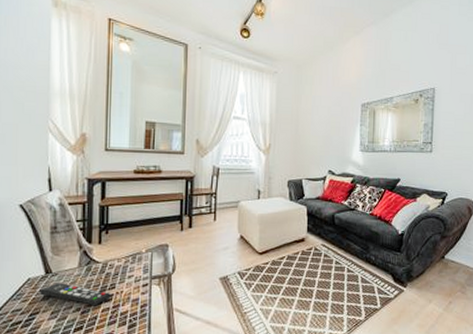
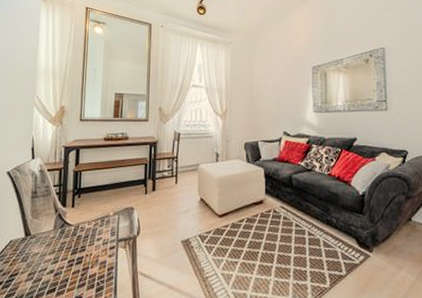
remote control: present [39,283,111,306] -> none [19,245,81,268]

